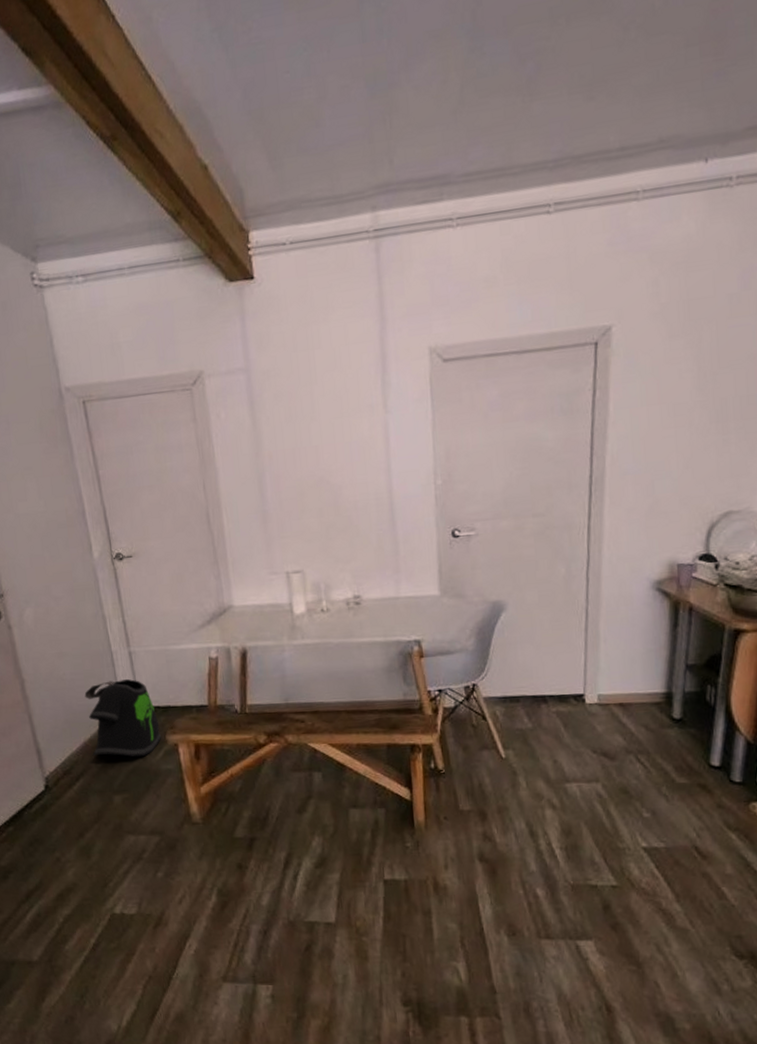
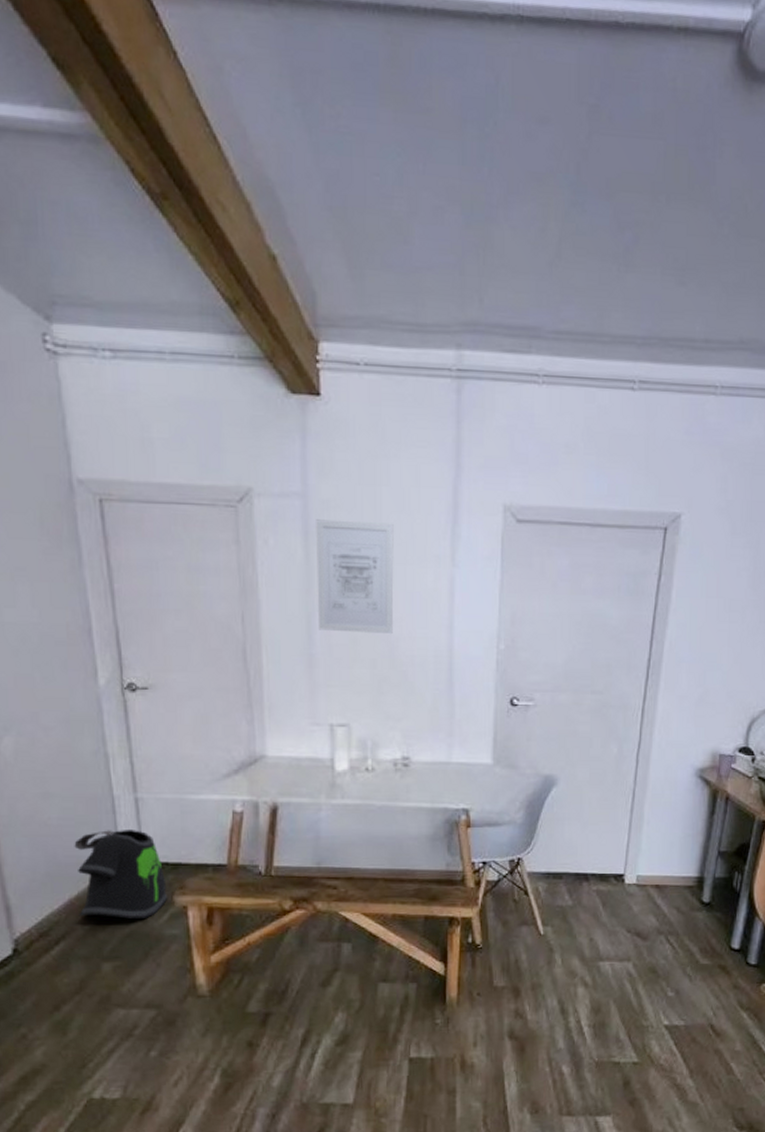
wall art: none [259,382,335,488] -> present [316,519,394,635]

